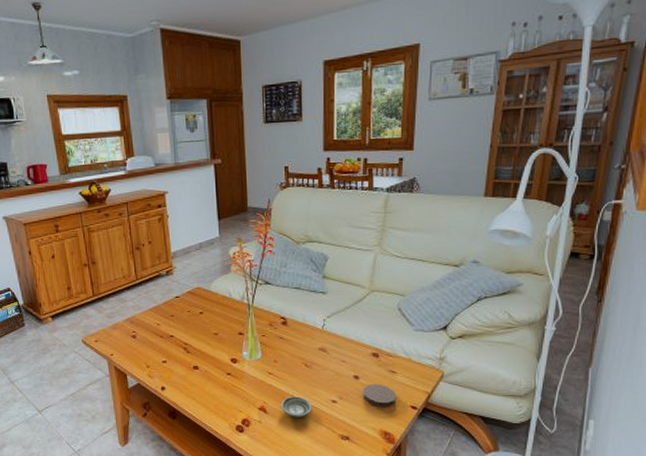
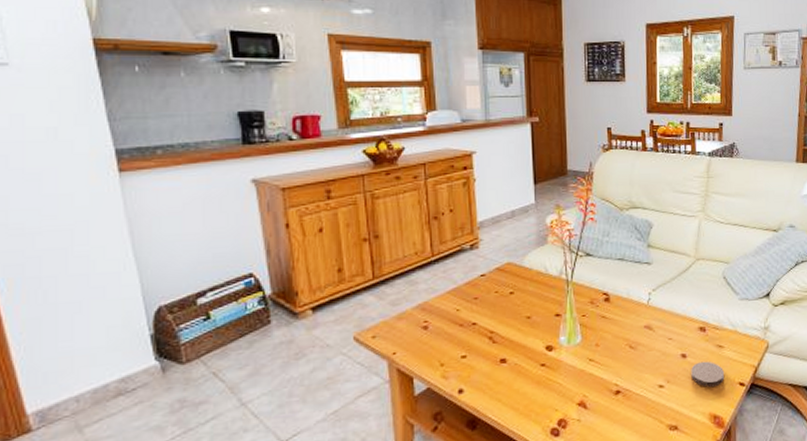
saucer: present [281,396,312,417] -> none [603,384,638,411]

